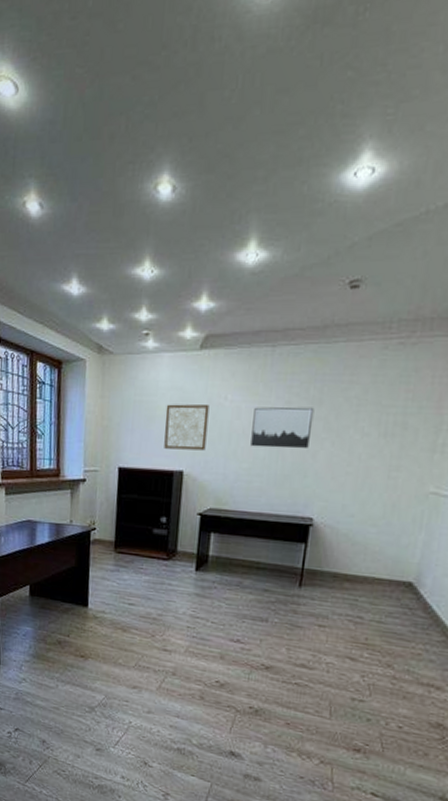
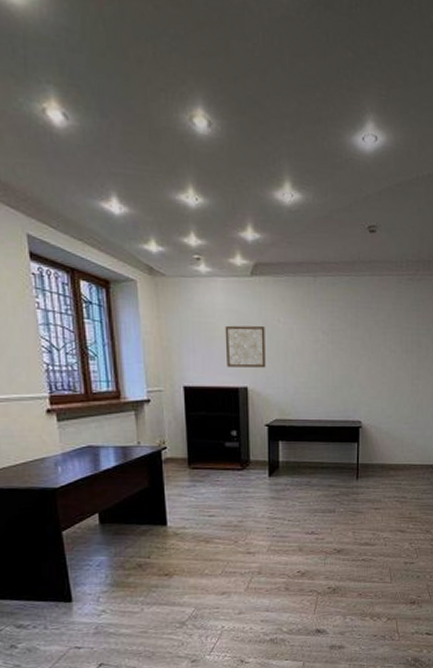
wall art: present [250,407,314,449] -> none [304,328,353,364]

